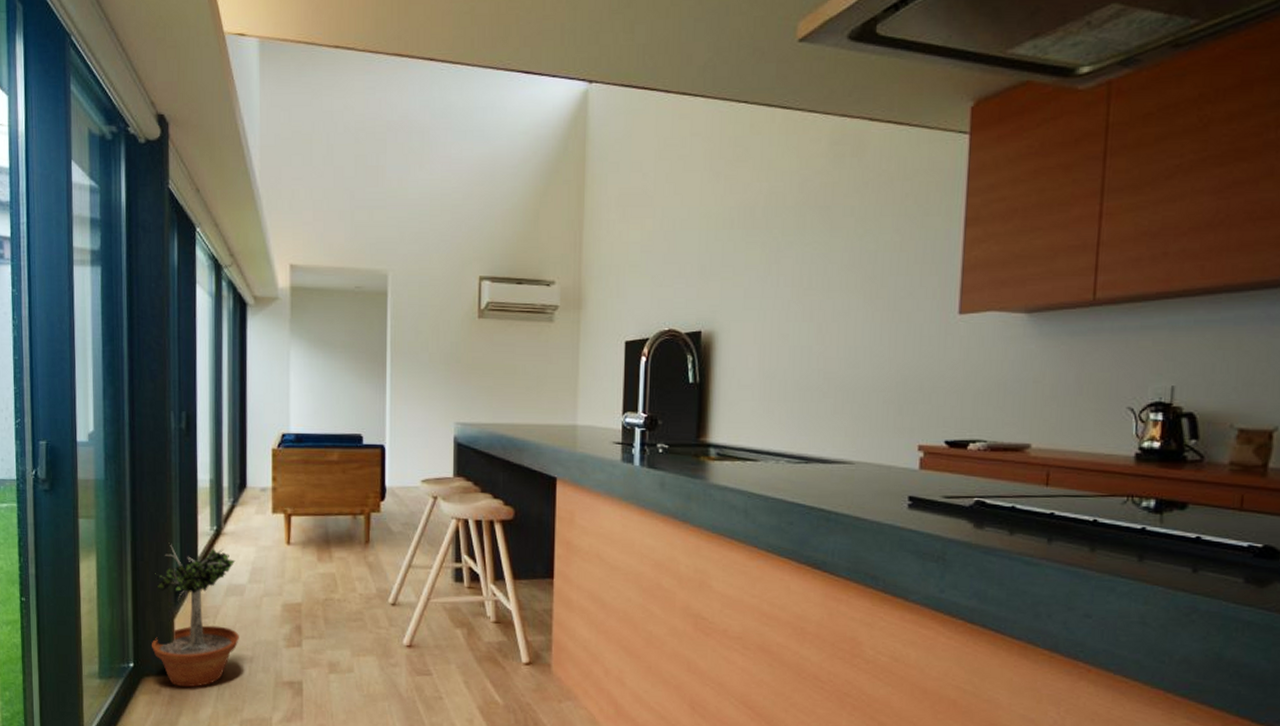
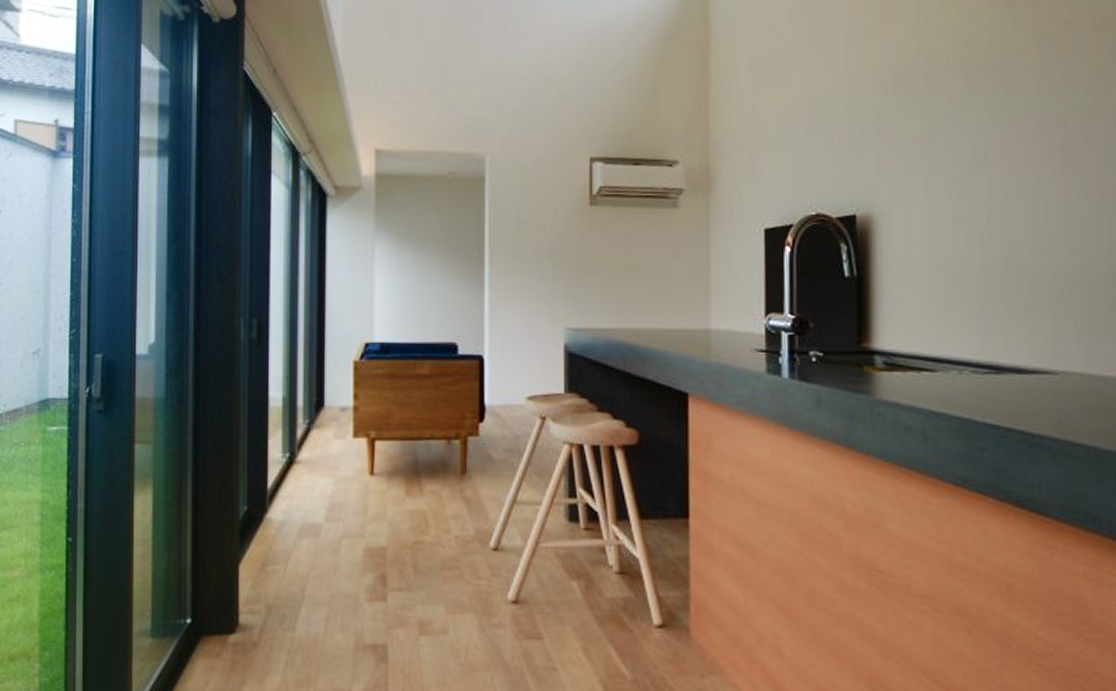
potted tree: present [152,544,239,688] -> none [213,474,314,650]

